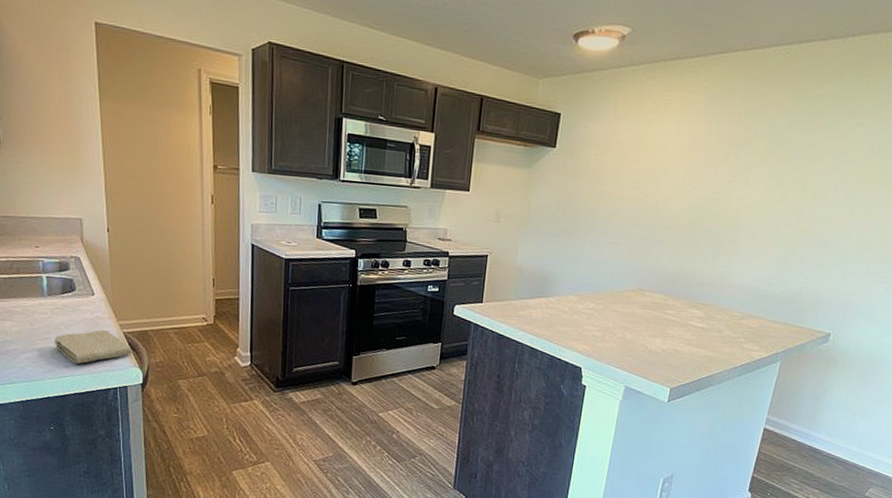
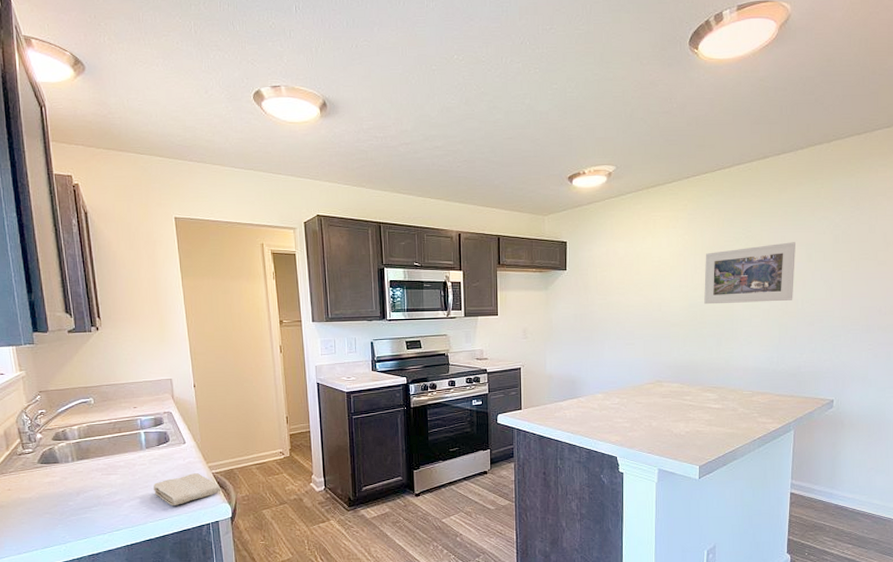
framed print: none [707,147,824,216] -> present [704,242,795,305]

